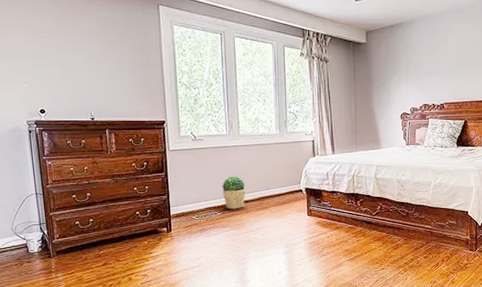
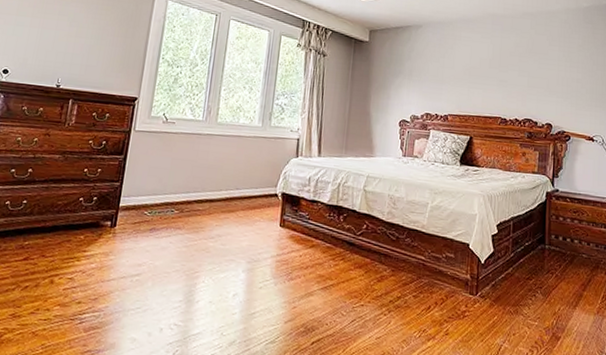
potted plant: present [222,176,246,210] -> none [185,168,213,209]

